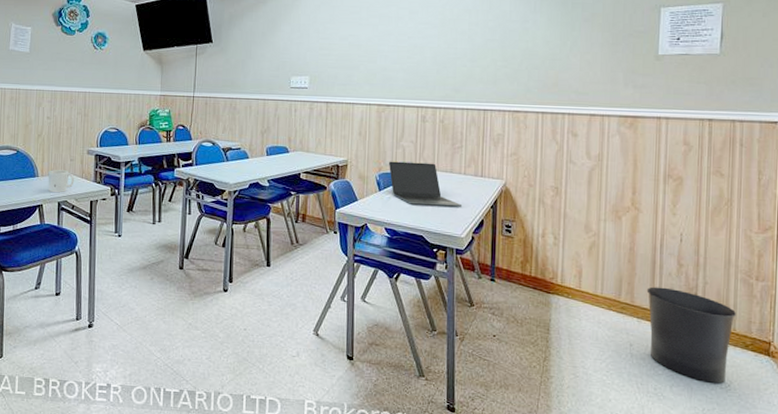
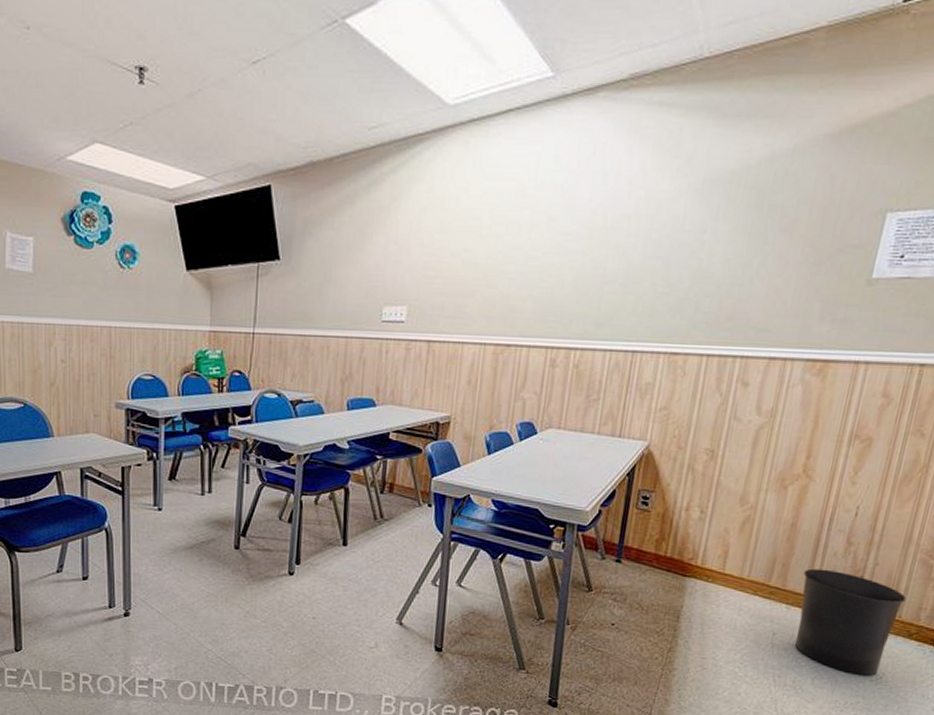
mug: present [48,169,74,193] -> none [66,427,100,457]
laptop: present [388,161,461,207] -> none [502,417,590,475]

